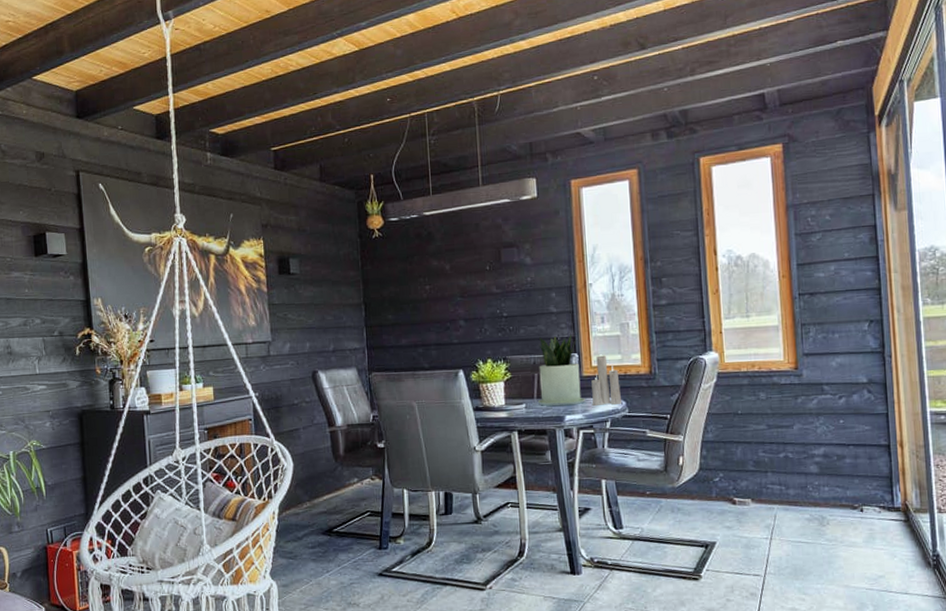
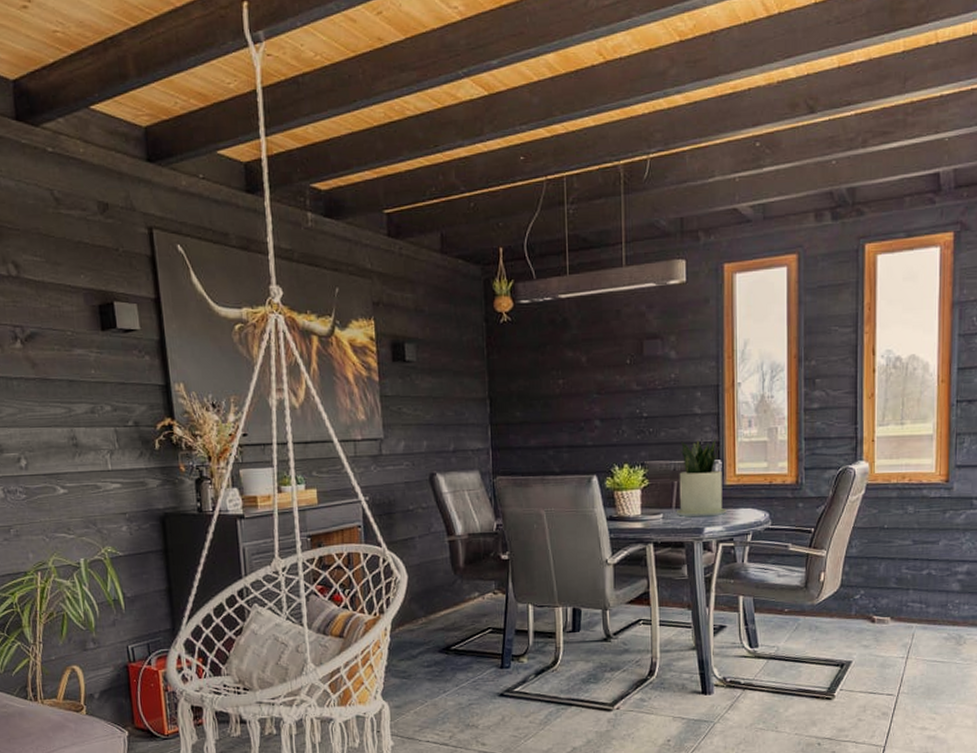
candle: present [591,354,623,407] -> none [733,461,766,518]

